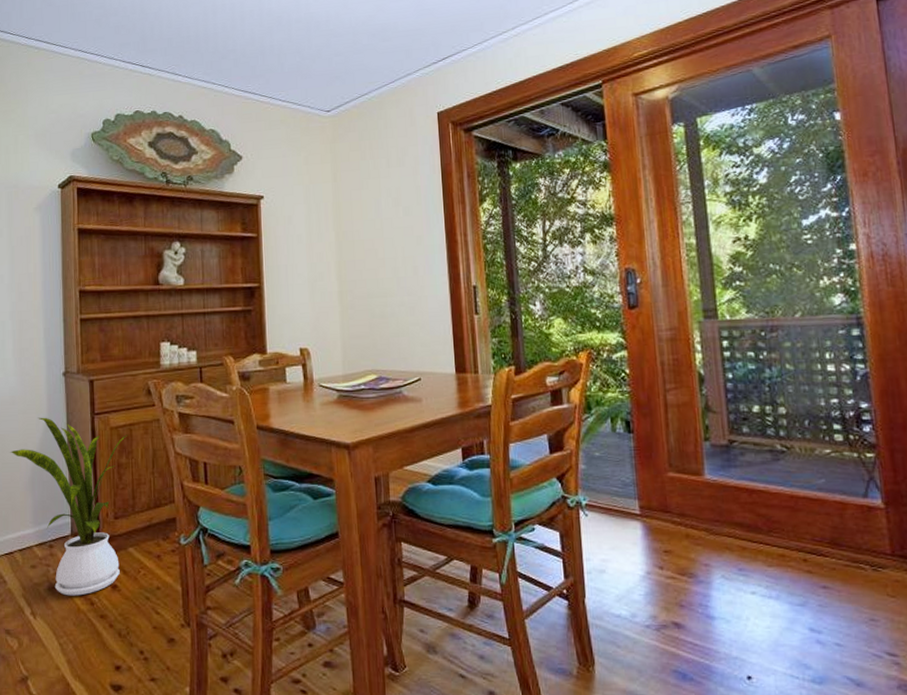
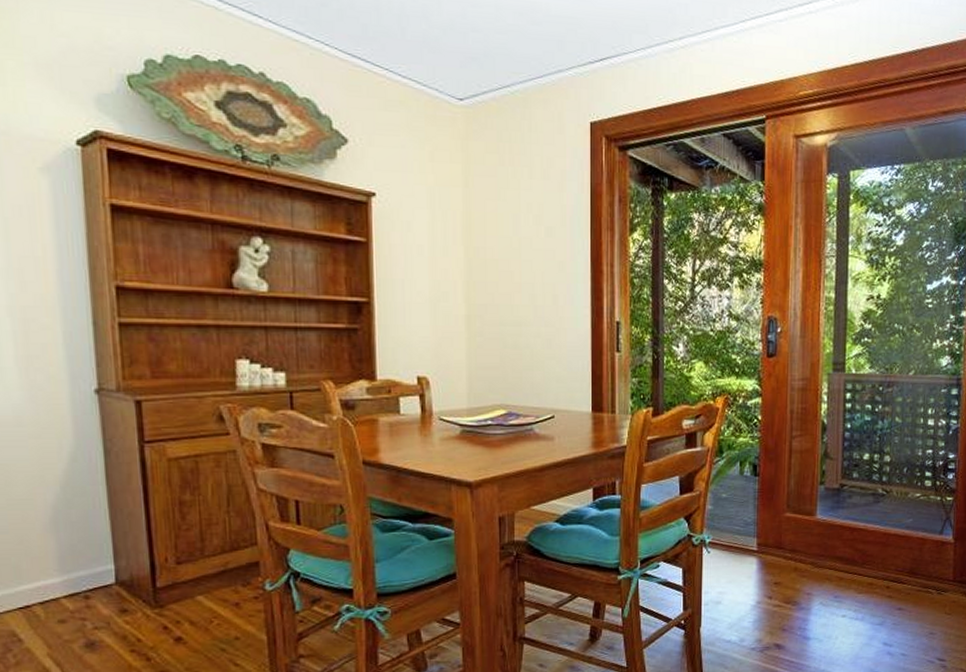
house plant: present [10,417,128,596] -> none [18,444,193,652]

